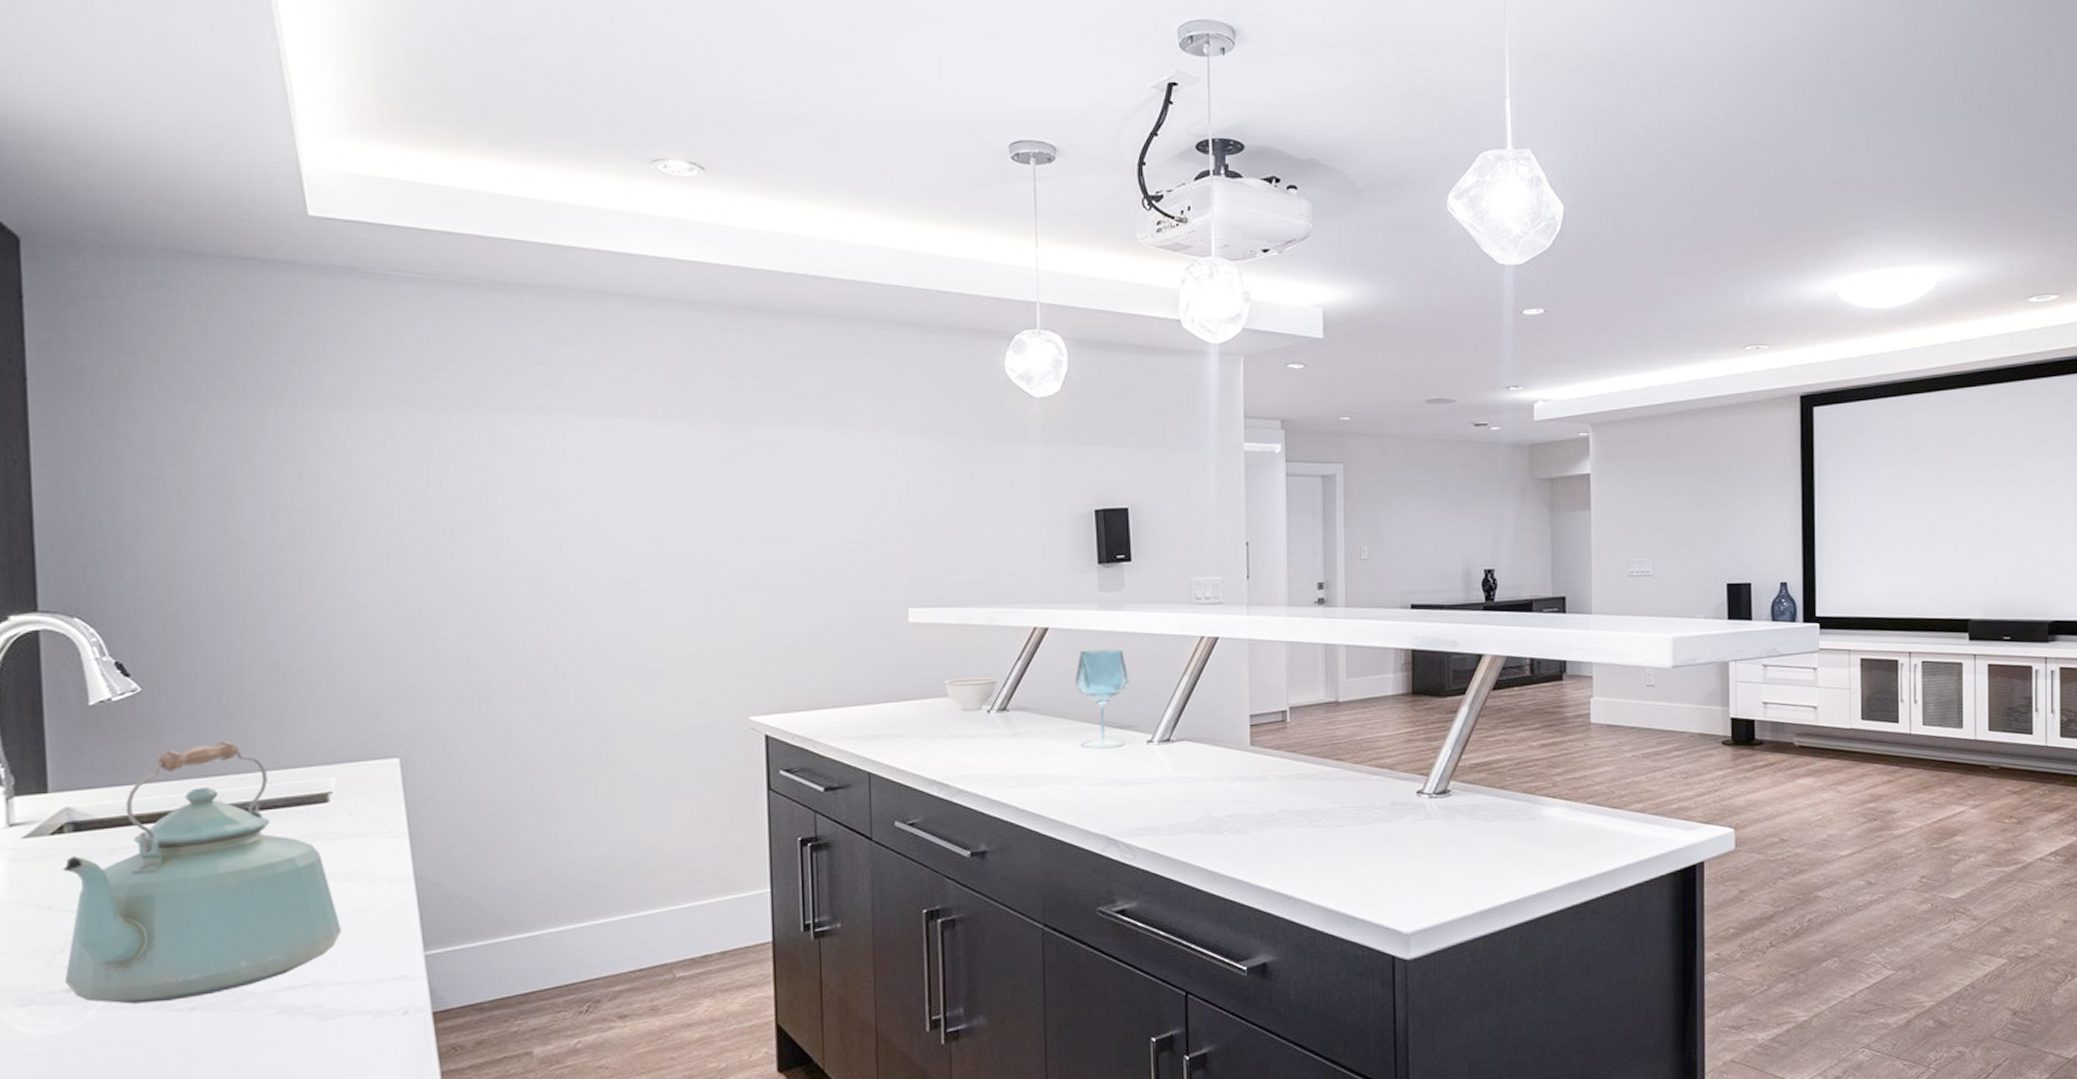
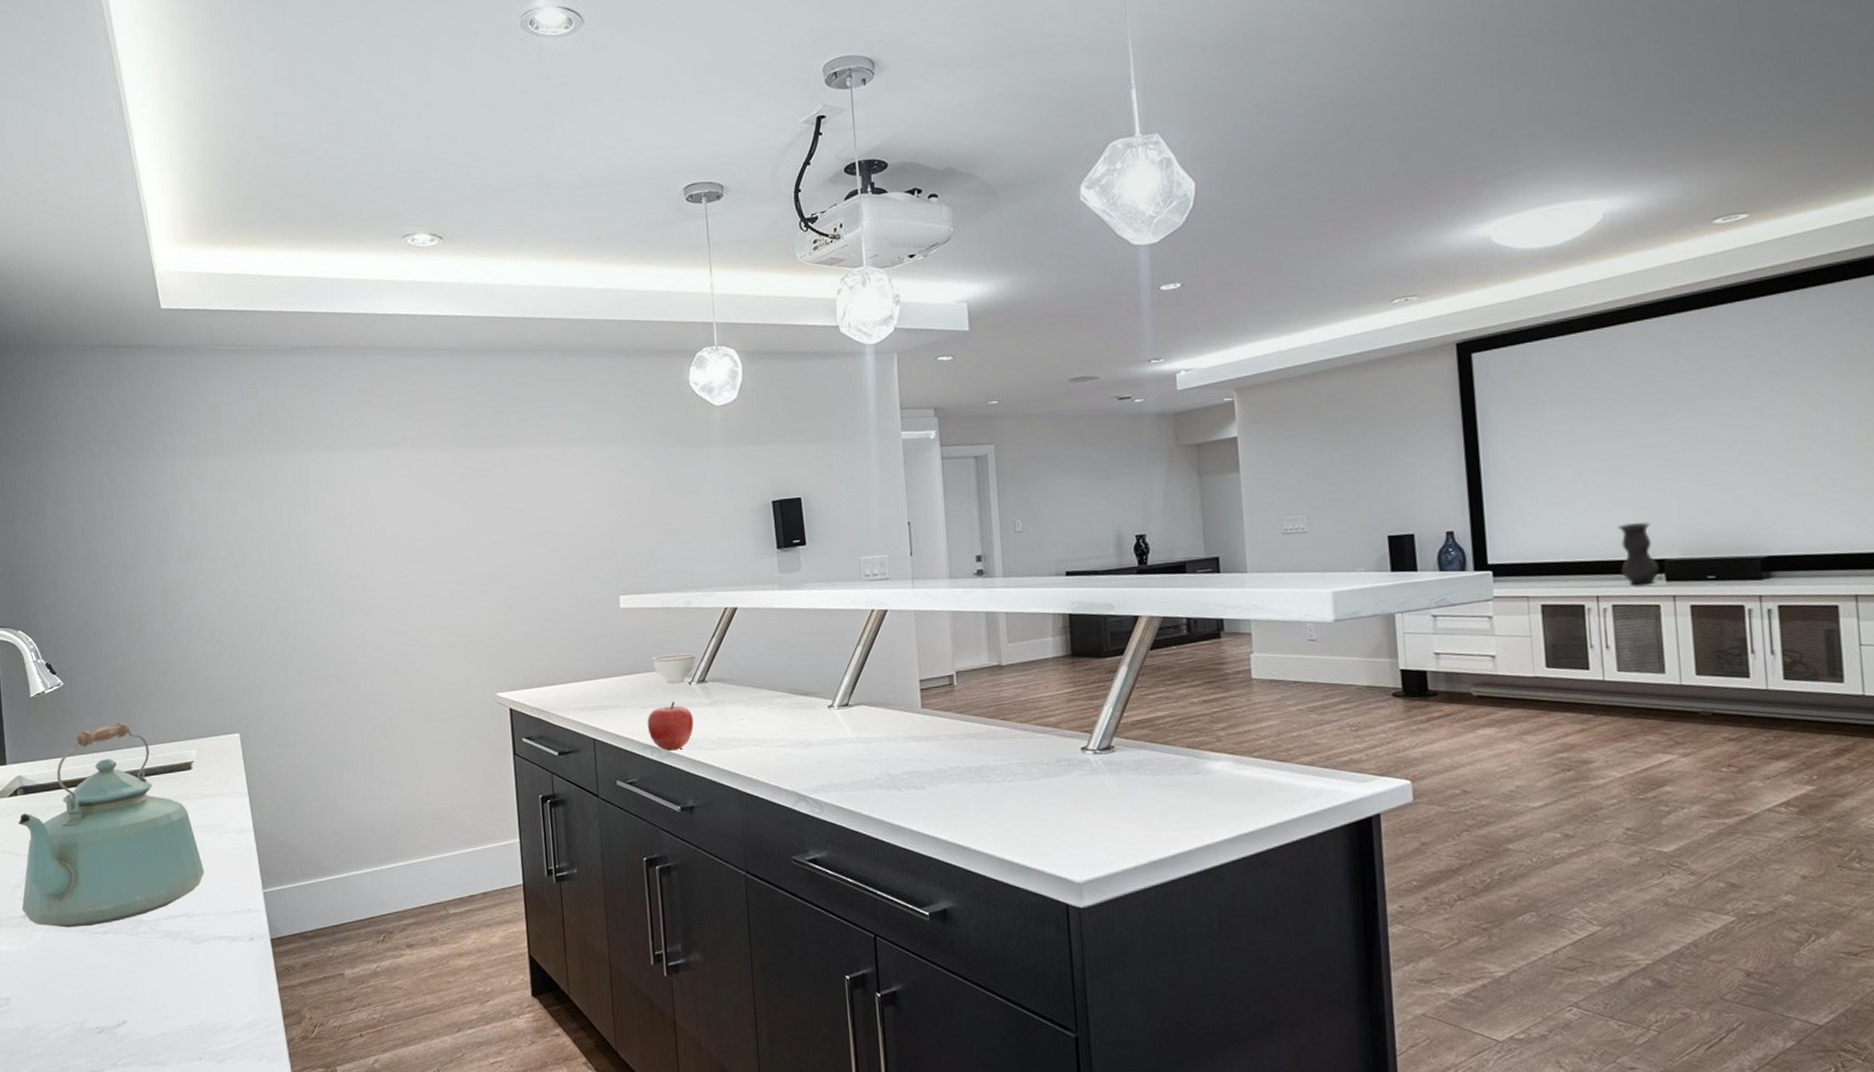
fruit: none [935,732,990,789] -> present [647,702,694,752]
wine glass: present [1074,649,1130,749] -> none [761,624,810,714]
vase: none [1931,582,1964,642] -> present [1618,521,1660,585]

